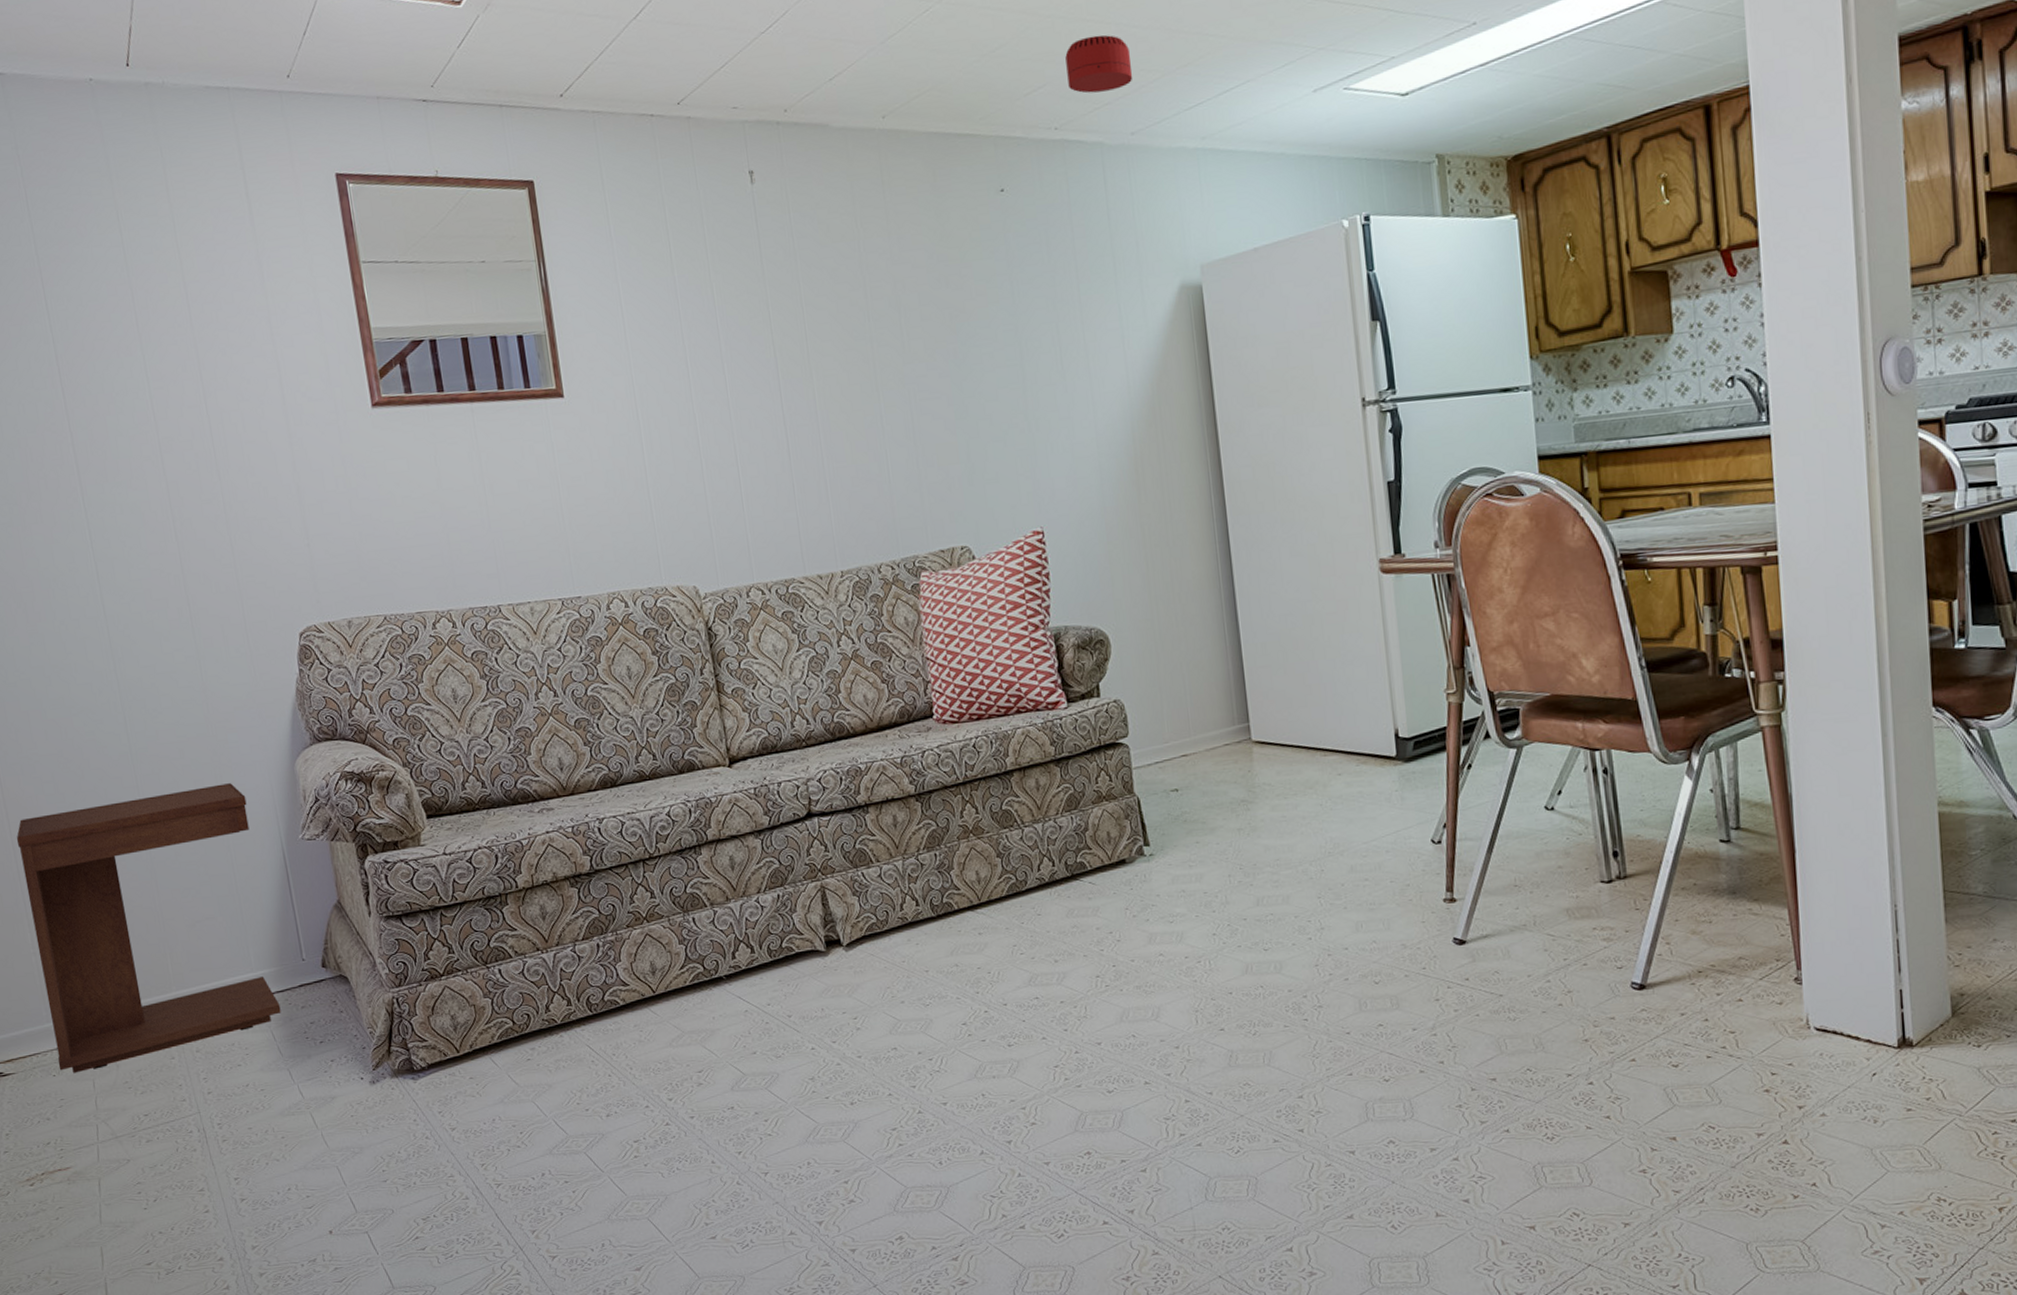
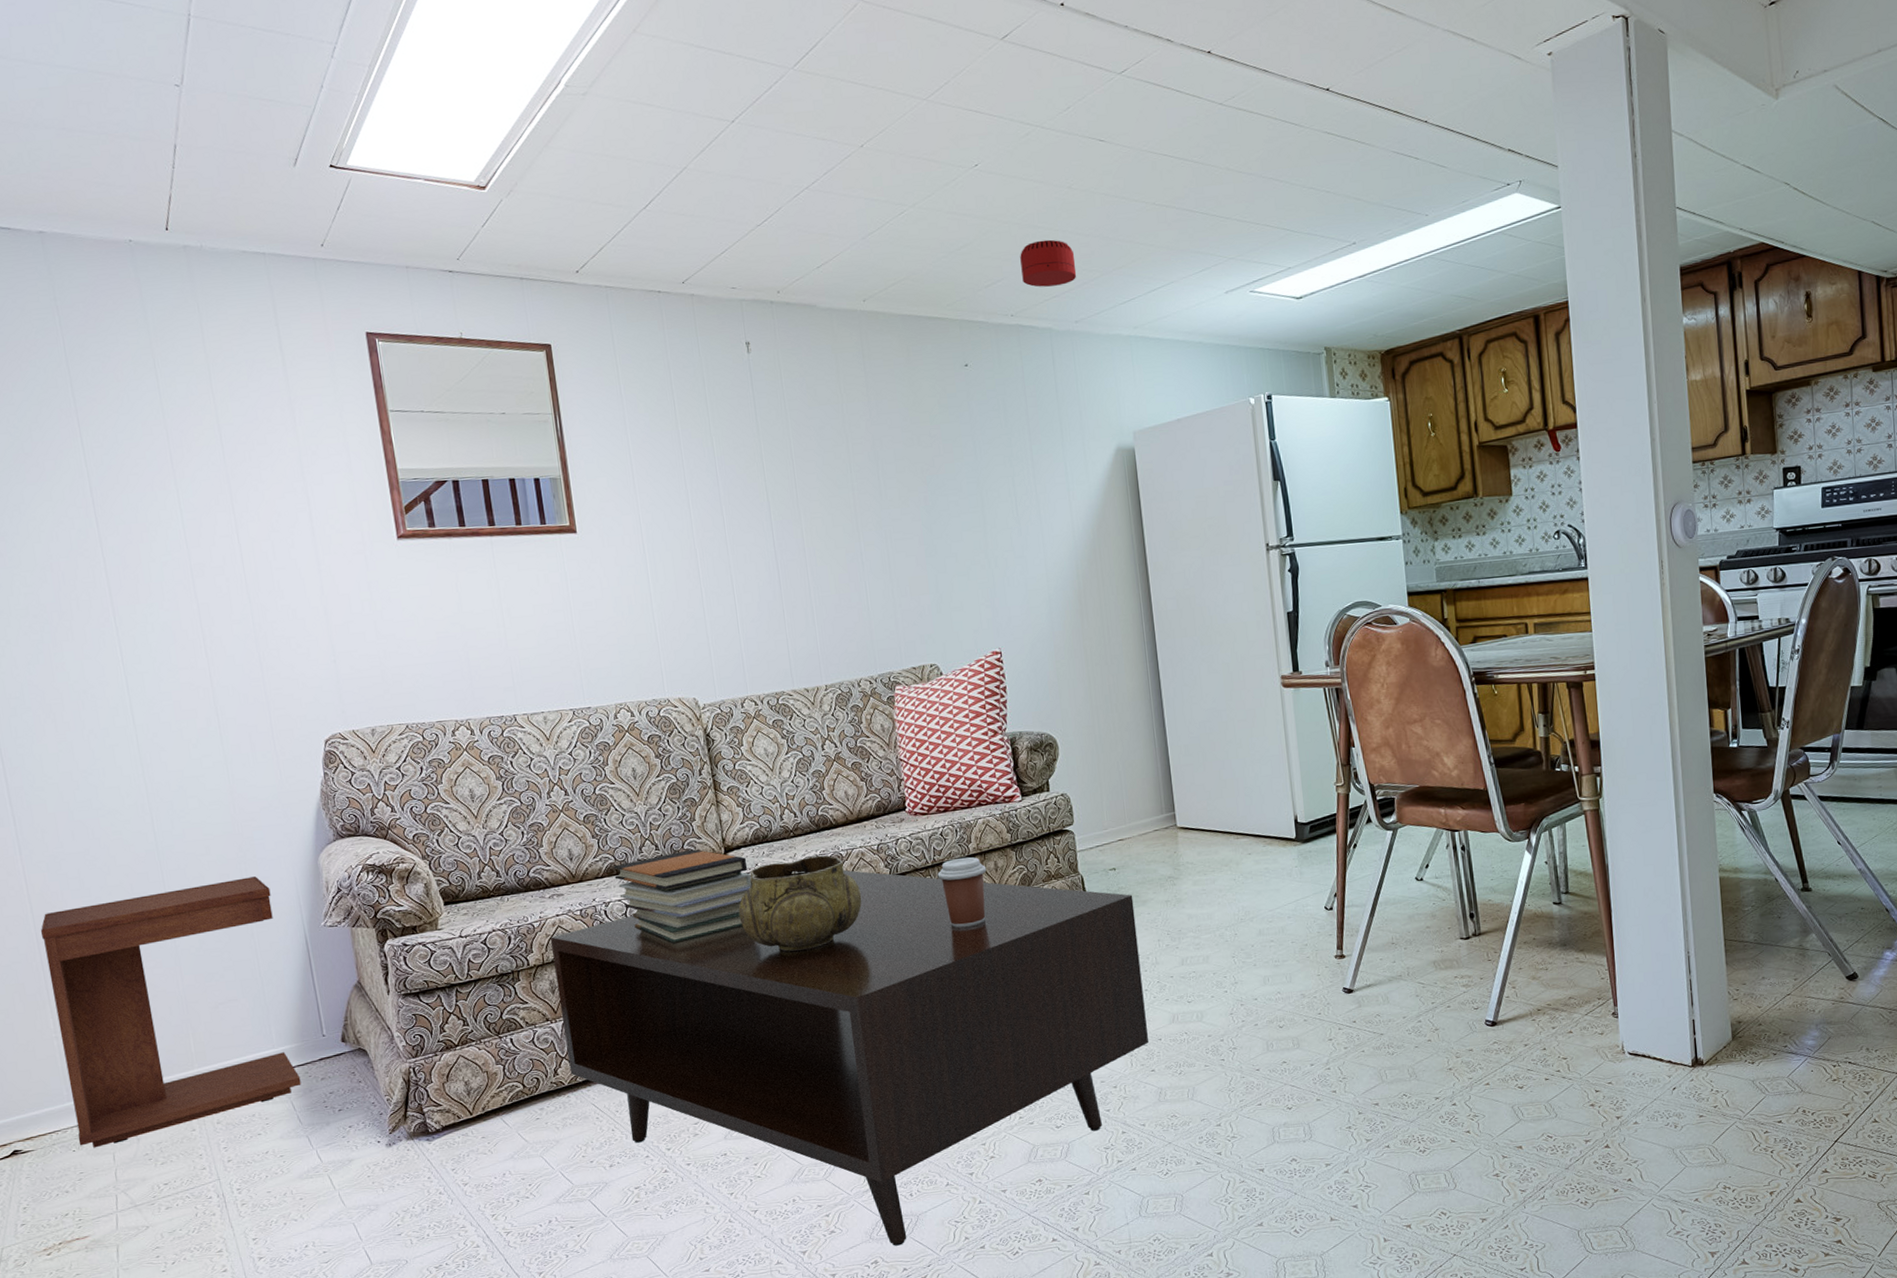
coffee table: none [539,786,1217,1221] -> present [550,870,1149,1246]
book stack: none [607,759,760,866] -> present [613,849,752,943]
decorative bowl: none [745,768,884,879] -> present [738,855,862,952]
coffee cup: none [969,773,1027,857] -> present [937,857,987,928]

